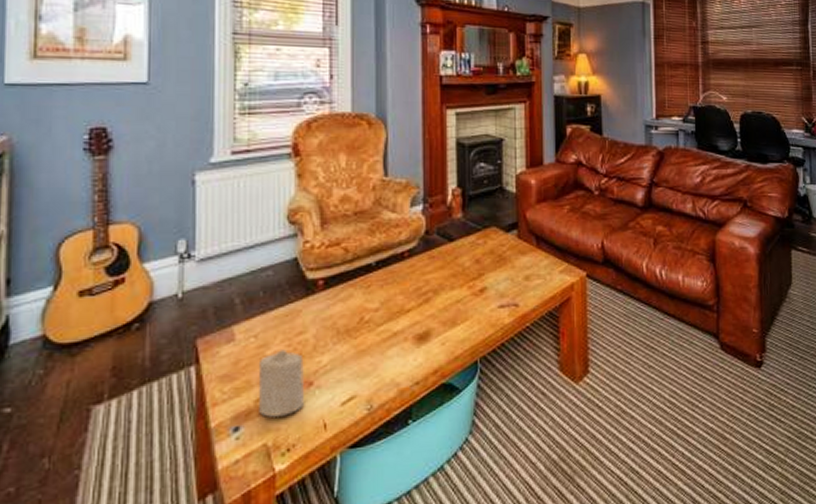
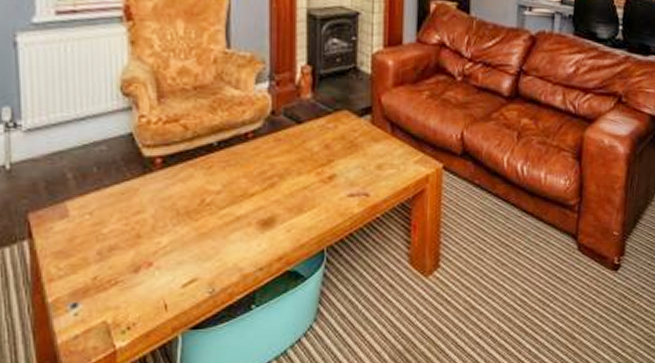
candle: present [258,349,305,418] -> none [94,228,145,297]

